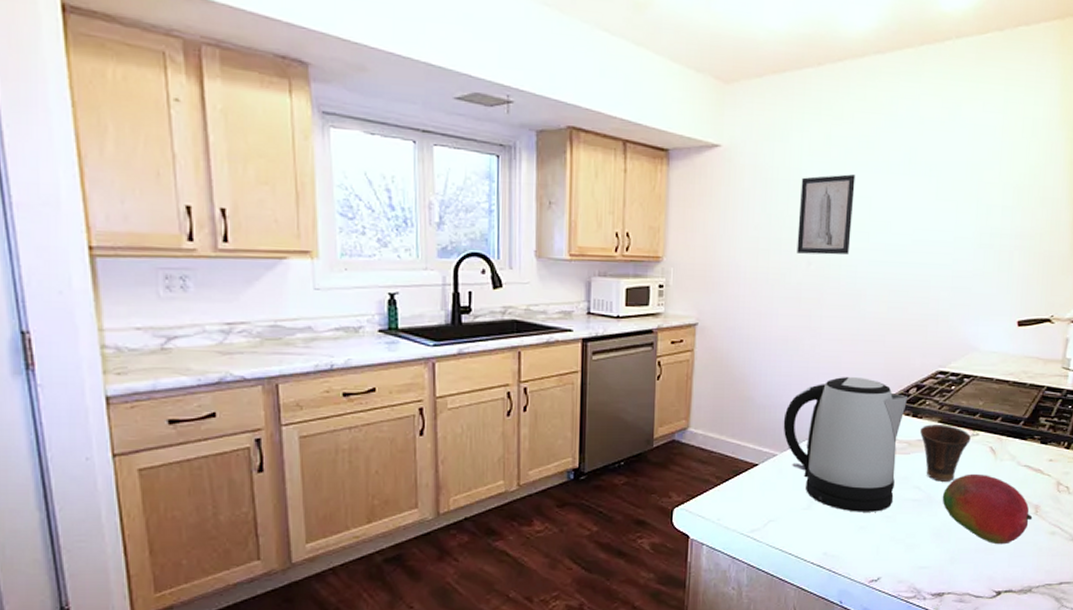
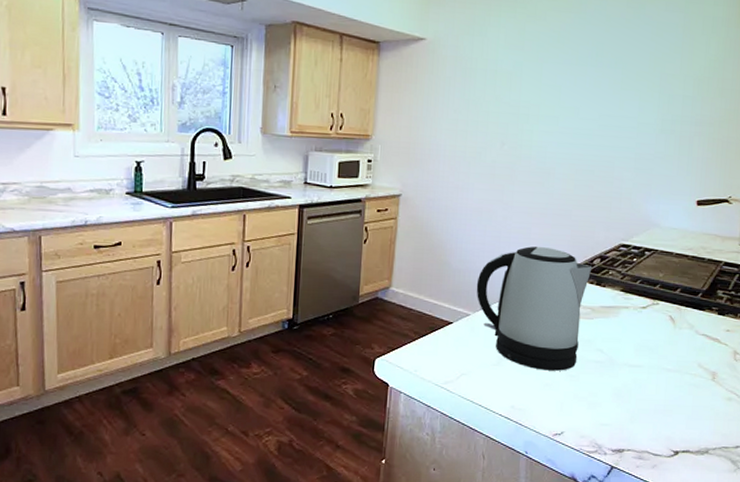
wall art: present [797,174,855,255] -> none [492,65,547,137]
cup: present [920,424,971,482] -> none [603,293,651,346]
fruit: present [942,473,1033,545] -> none [623,339,710,407]

